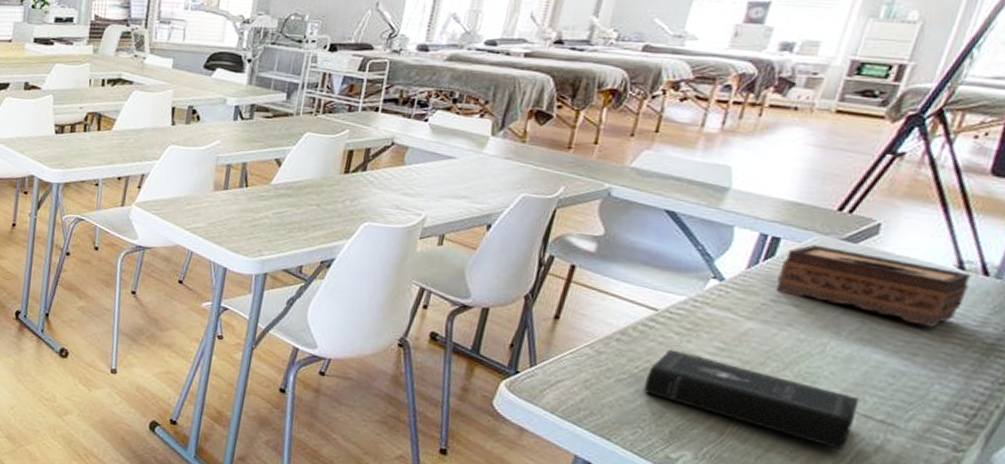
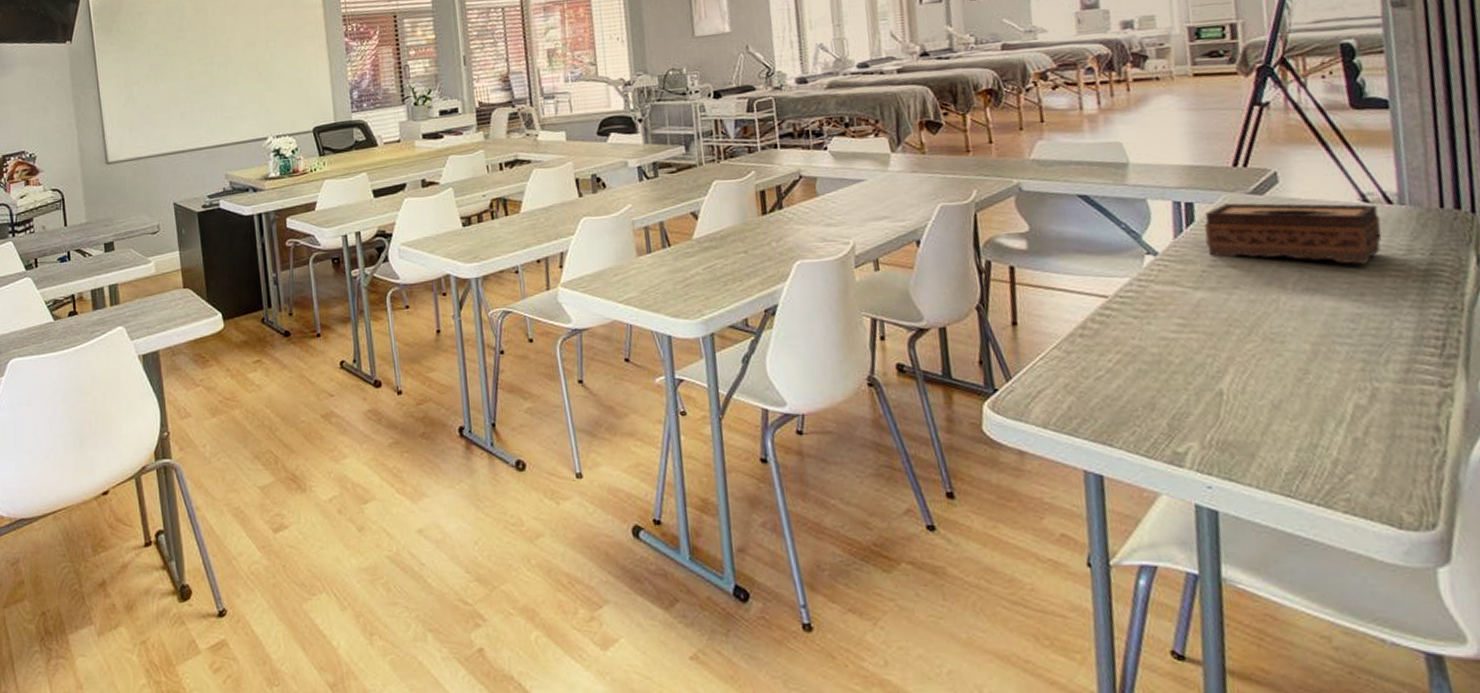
book: present [644,349,860,450] -> none [1122,335,1340,409]

